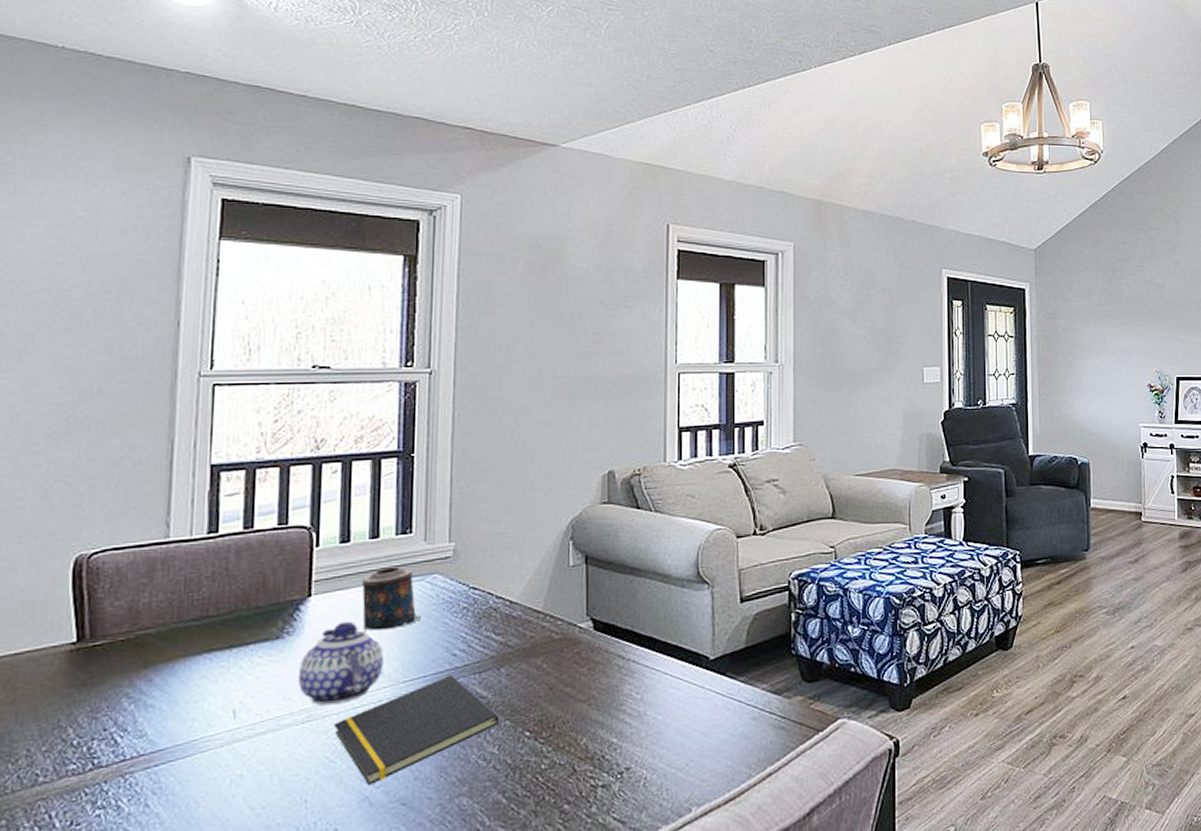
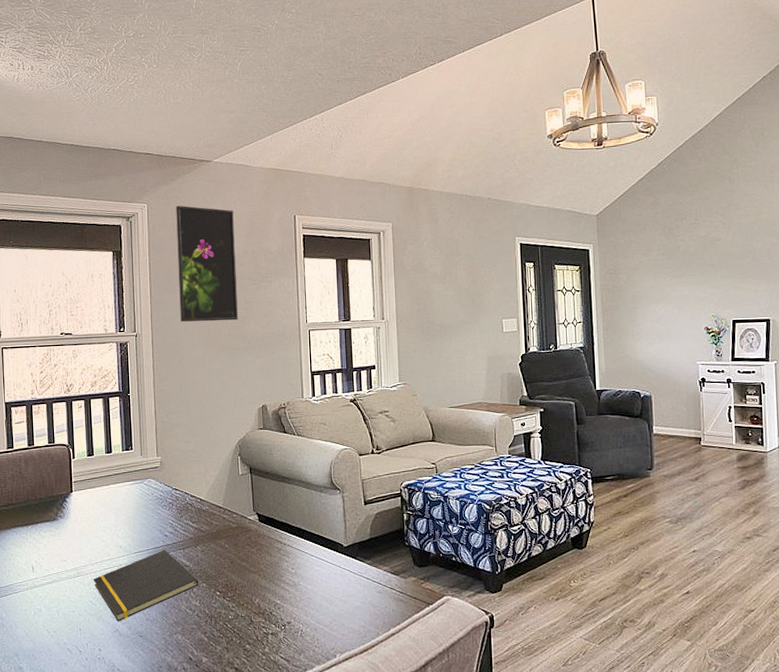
teapot: present [297,621,383,706] -> none [68,510,121,567]
candle: present [361,567,422,631] -> none [103,473,143,517]
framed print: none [498,199,584,357] -> present [176,205,238,322]

